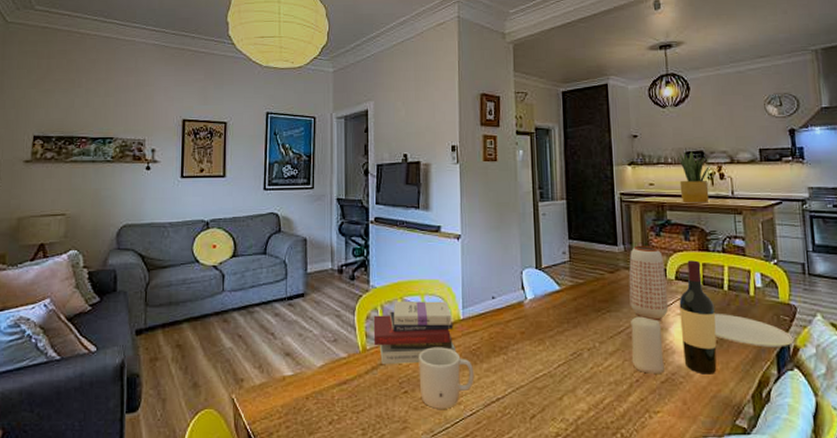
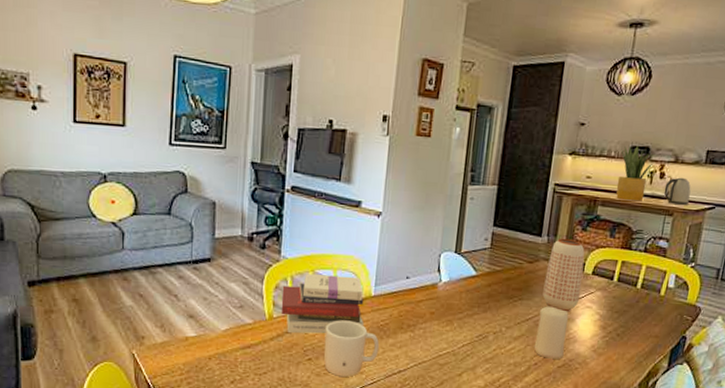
wine bottle: present [679,260,717,375] -> none [583,257,625,363]
plate: present [714,314,794,348] -> none [617,309,691,344]
kettle: none [727,176,754,203] -> present [663,177,691,205]

